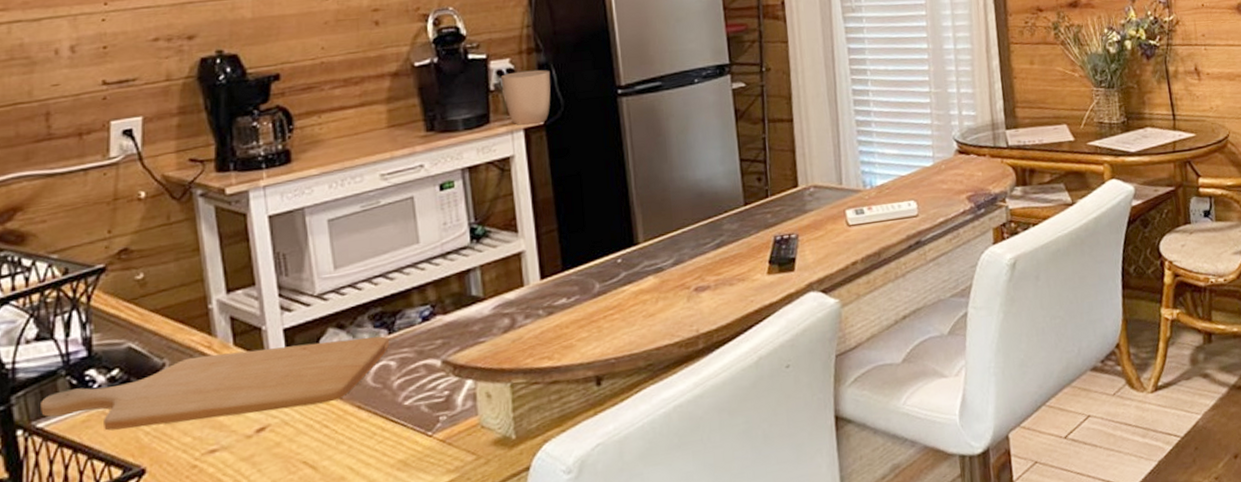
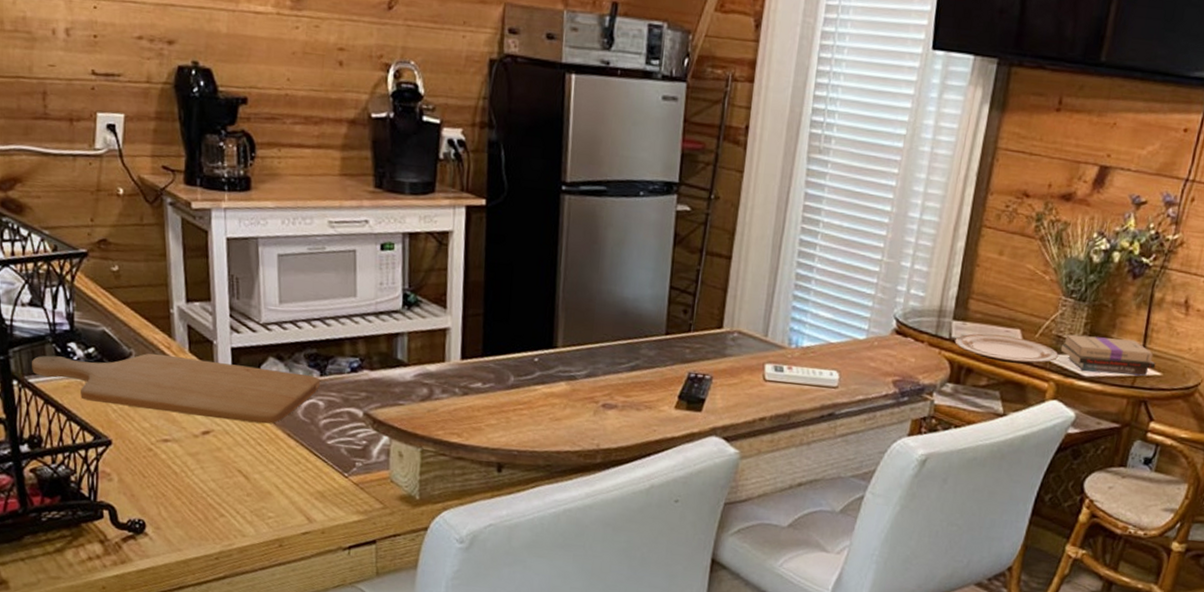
cup: present [500,69,551,126] -> none [450,144,500,204]
plate: none [1012,131,1106,157] -> present [954,333,1059,364]
books: none [1104,111,1188,148] -> present [1060,334,1156,376]

